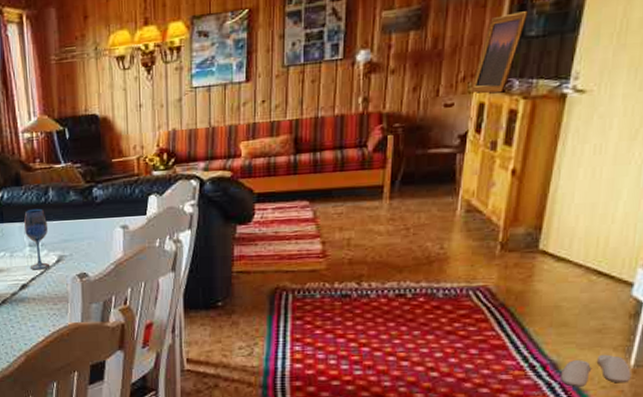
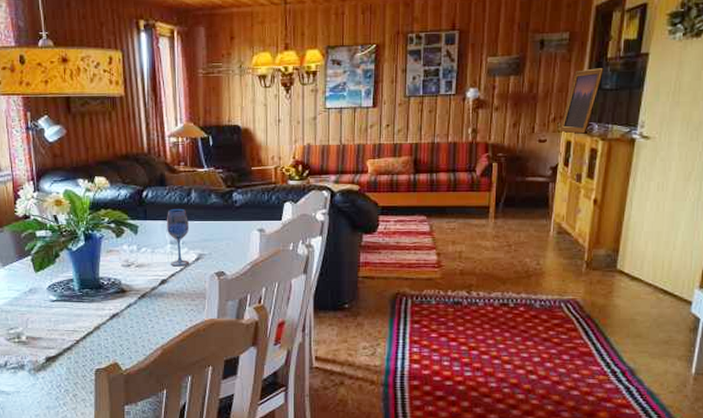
slippers: present [561,354,631,387] -> none [637,363,693,391]

